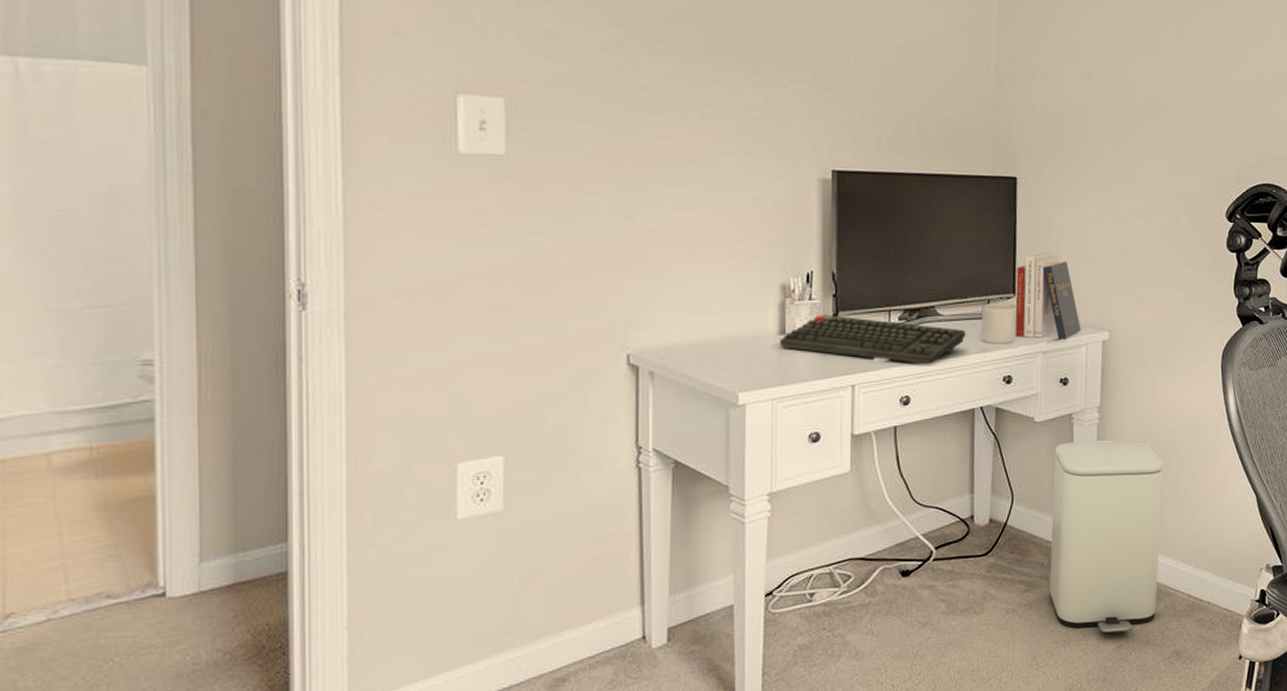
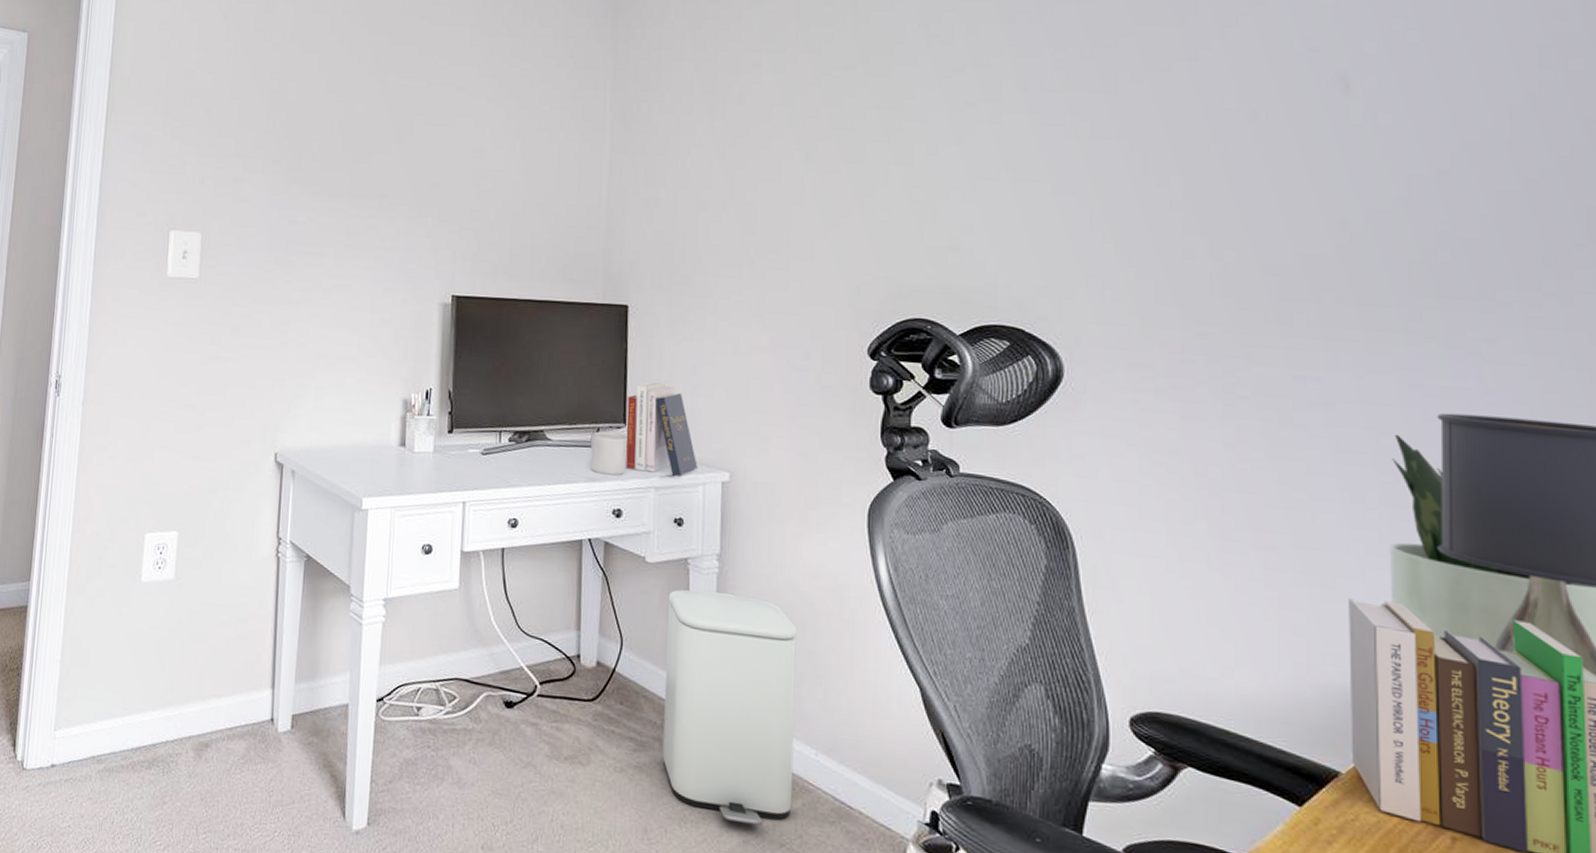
computer keyboard: present [779,315,966,365] -> none [399,430,574,489]

